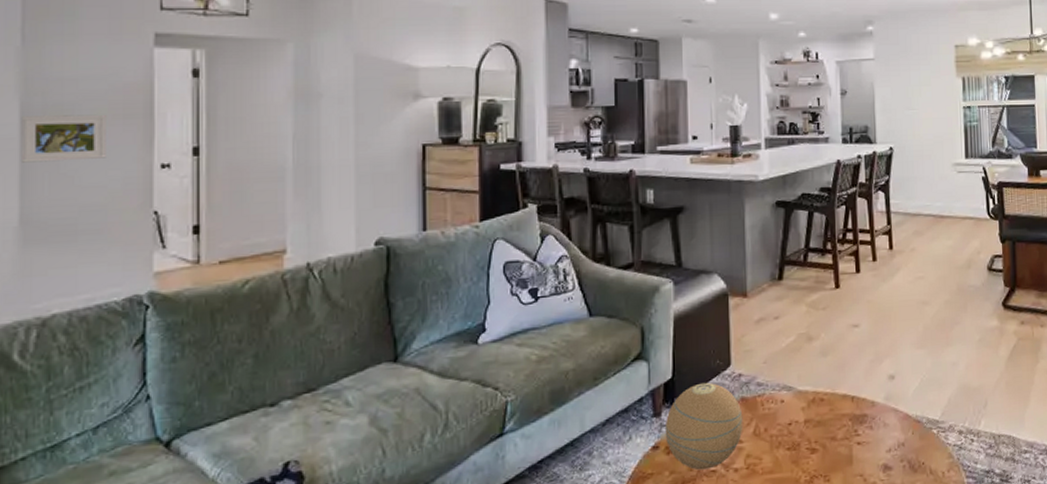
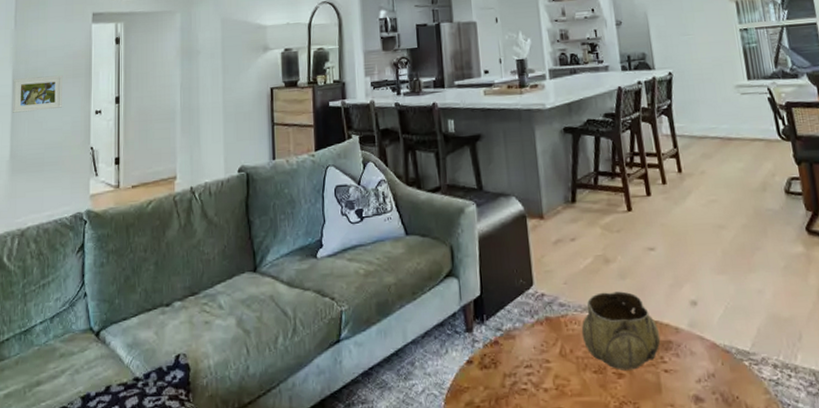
decorative orb: present [664,382,743,470] -> none [476,300,550,388]
decorative bowl: none [778,368,856,446] -> present [581,291,661,371]

